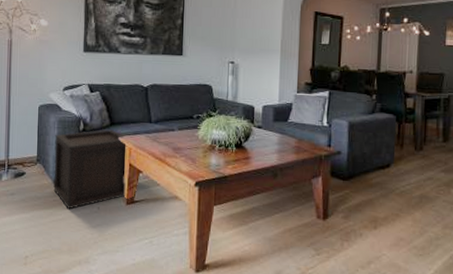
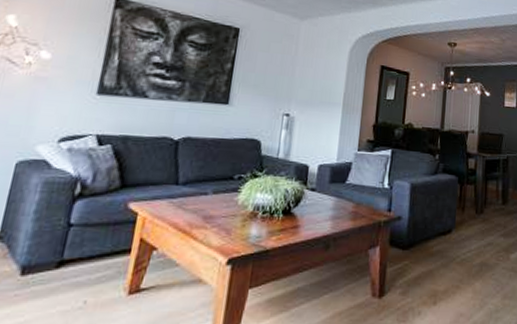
storage box: present [53,129,126,210] -> none [17,193,140,307]

